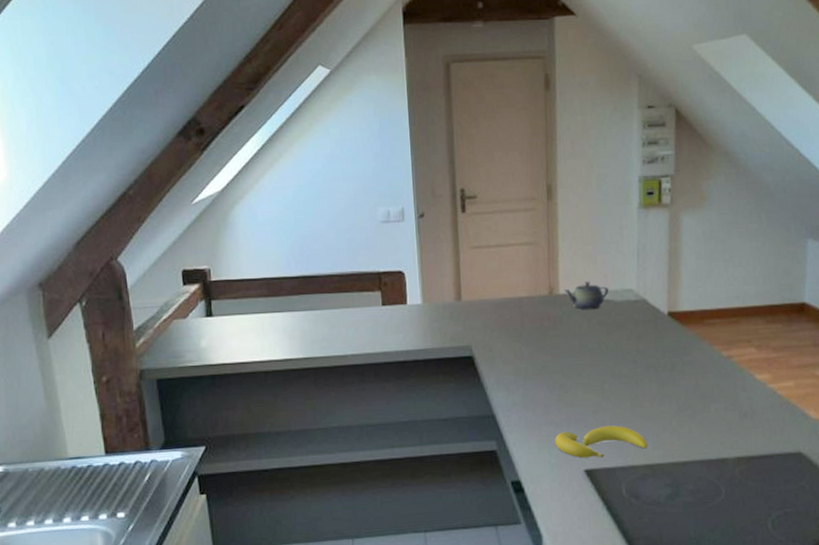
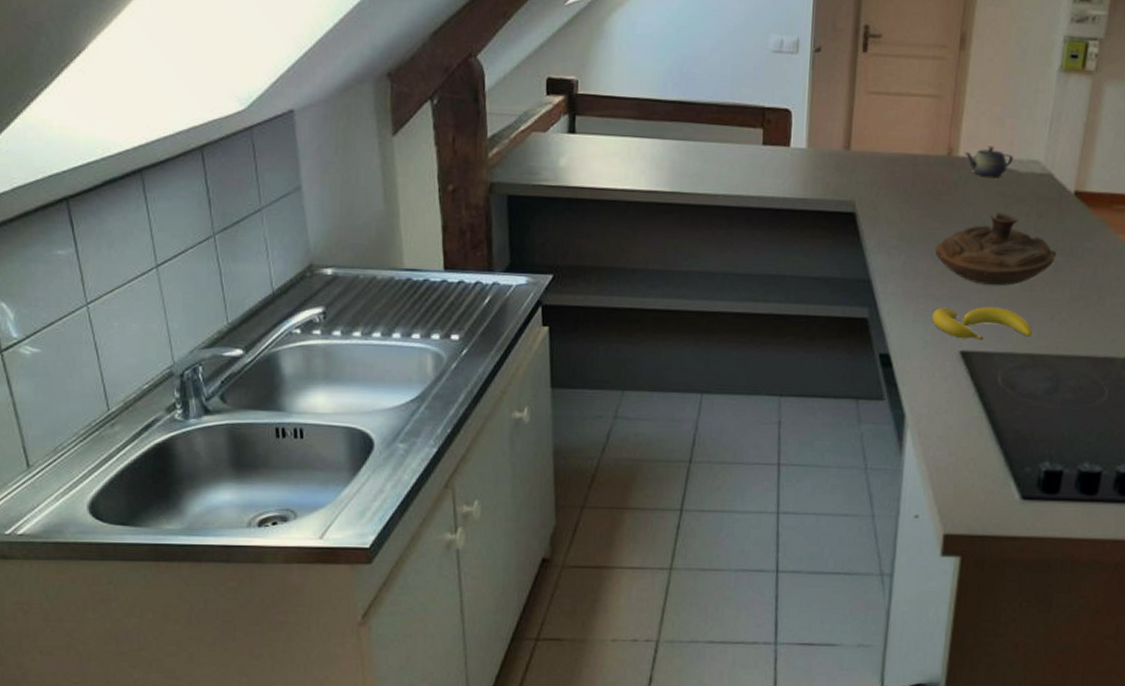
decorative bowl: none [549,339,660,407] -> present [934,212,1057,286]

